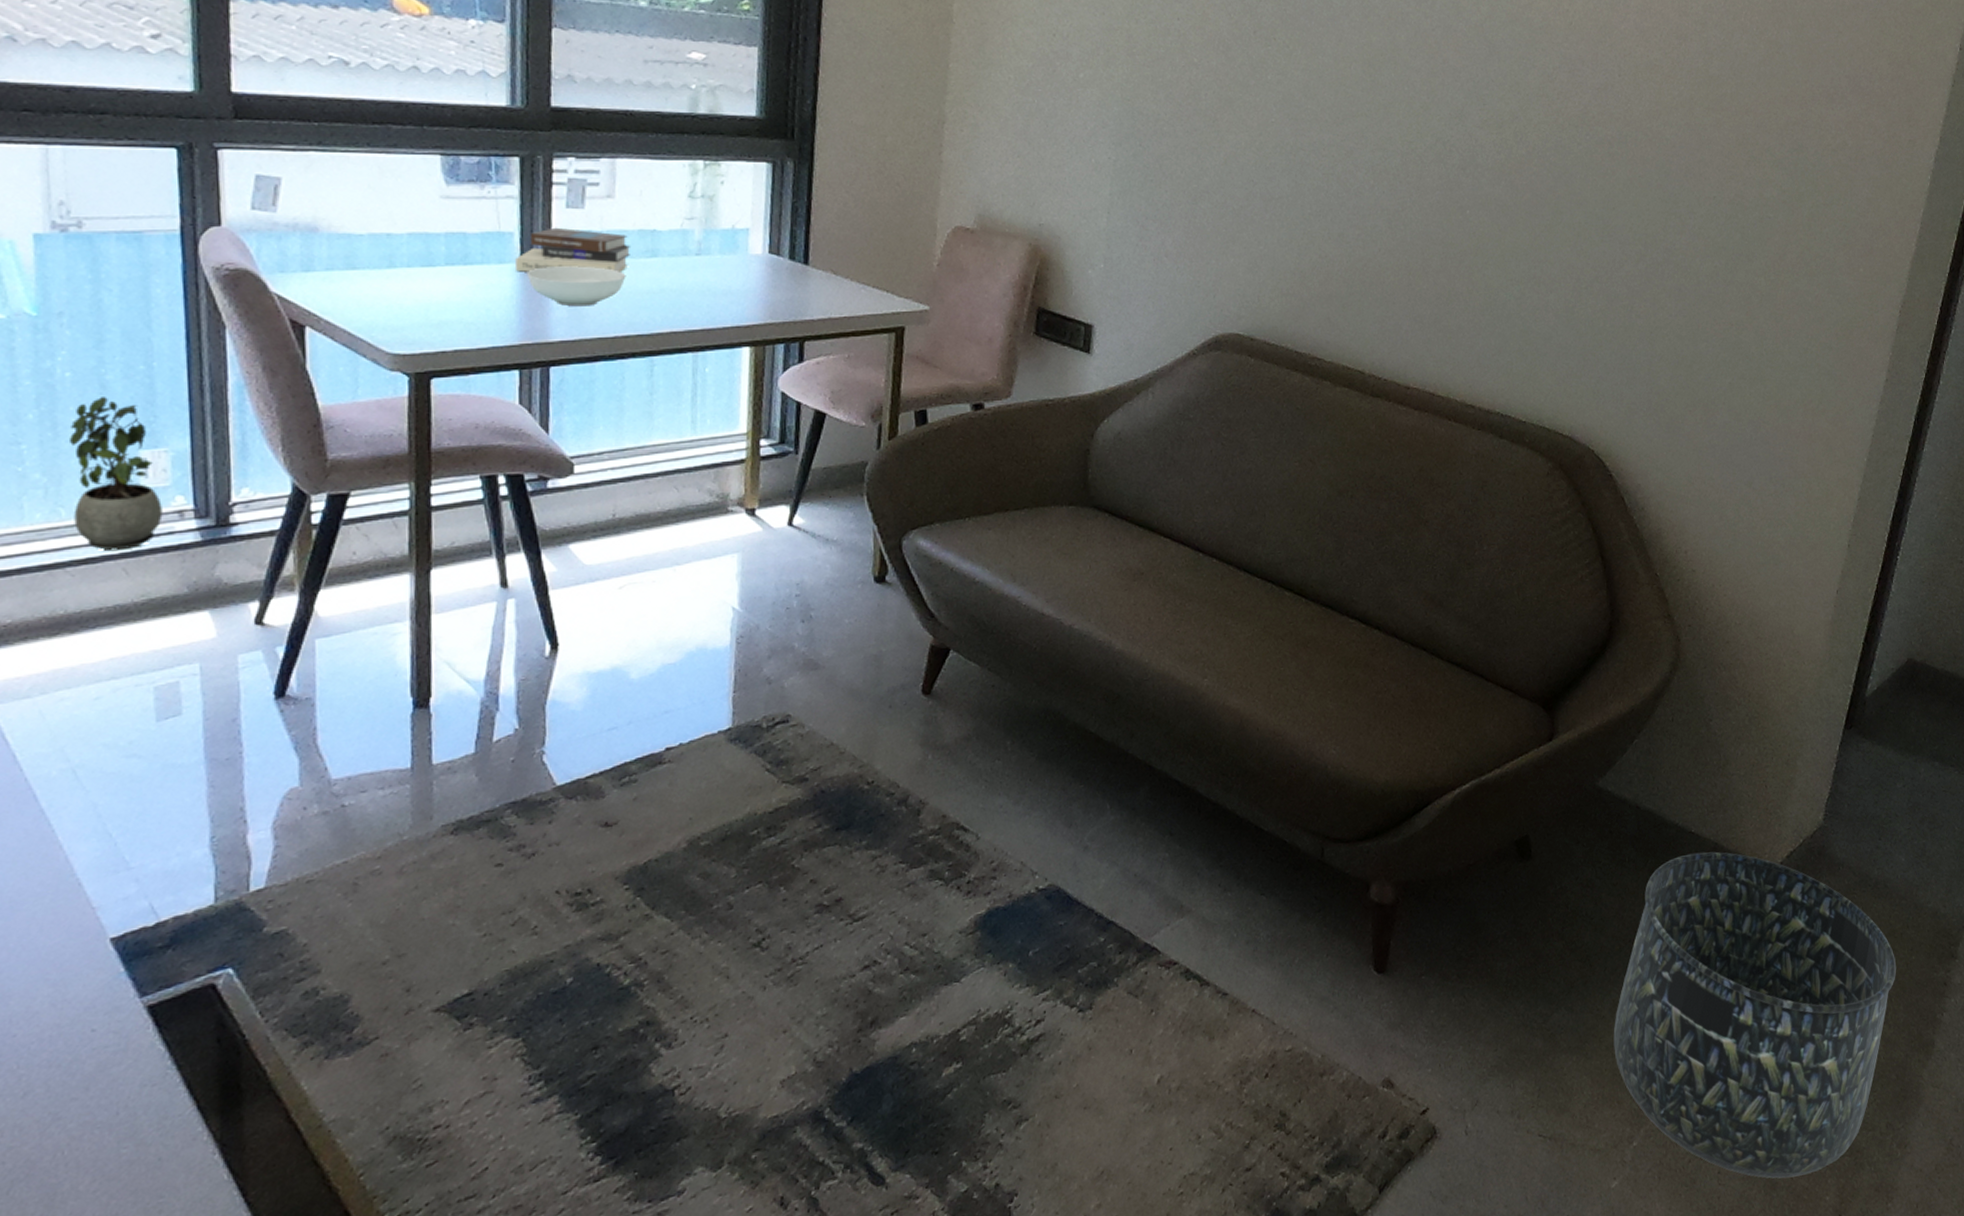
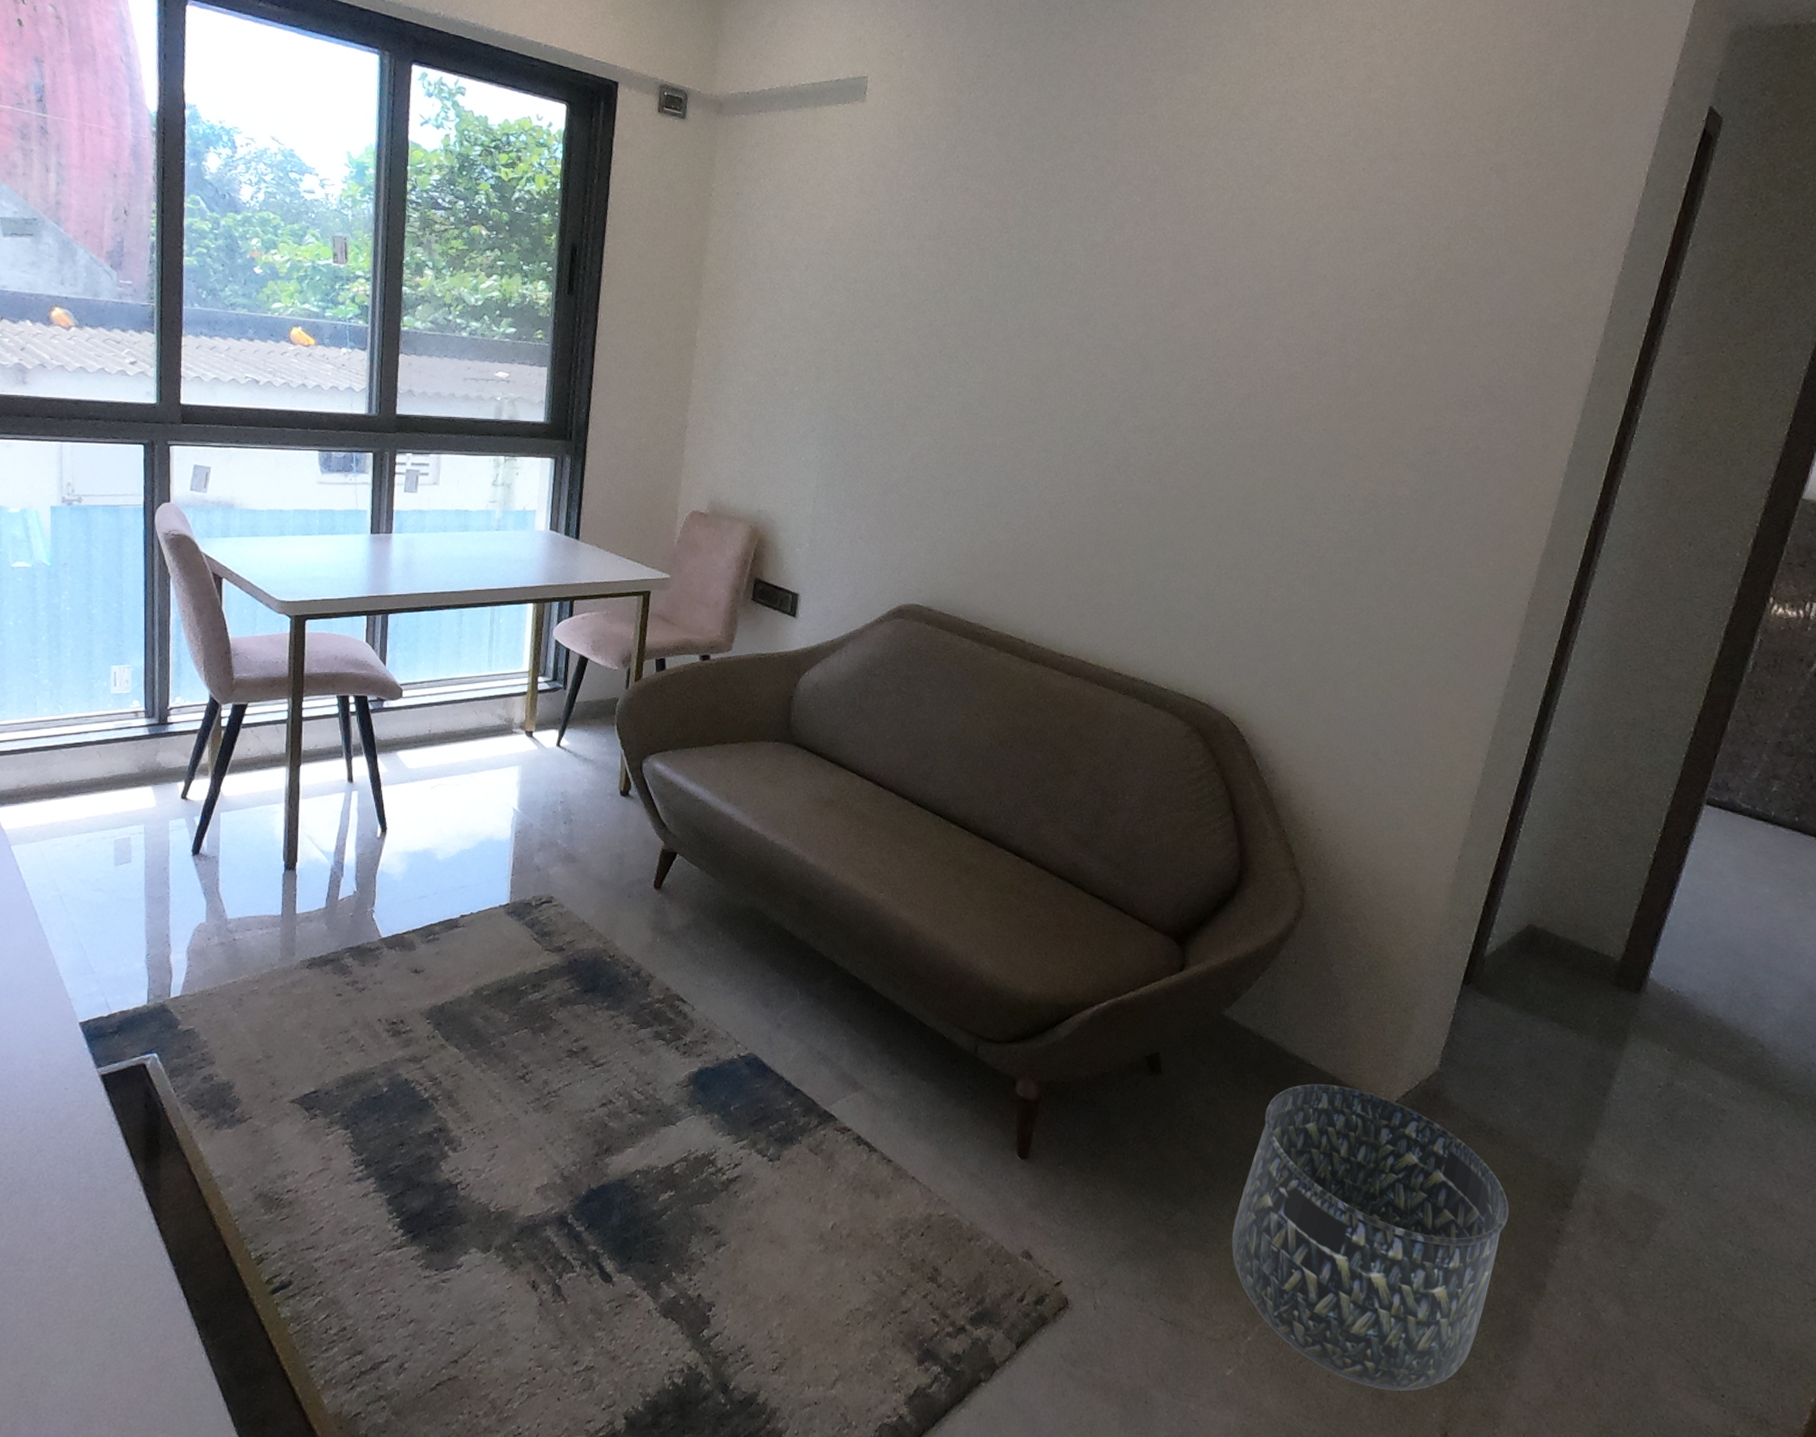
potted plant: present [69,397,163,551] -> none [68,626,124,739]
books: present [515,227,630,272] -> none [367,507,449,543]
bowl: present [526,266,626,307] -> none [374,537,445,568]

